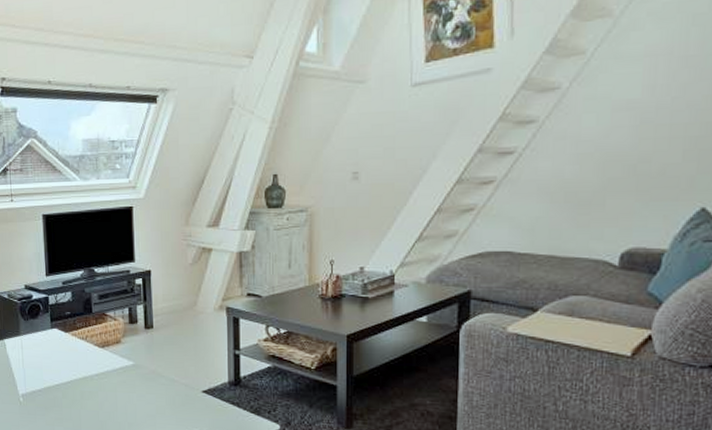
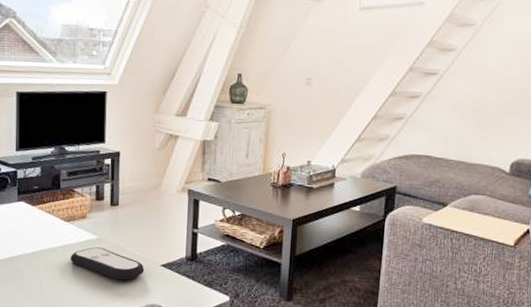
remote control: none [107,374,185,409] -> present [70,247,145,281]

